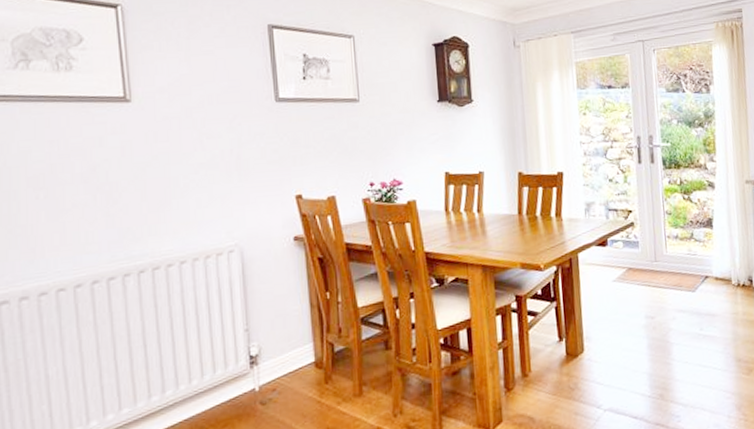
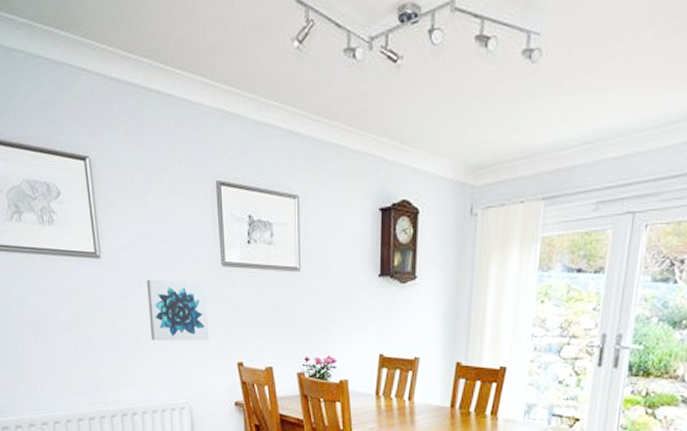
wall art: none [187,119,263,183] -> present [146,279,210,342]

